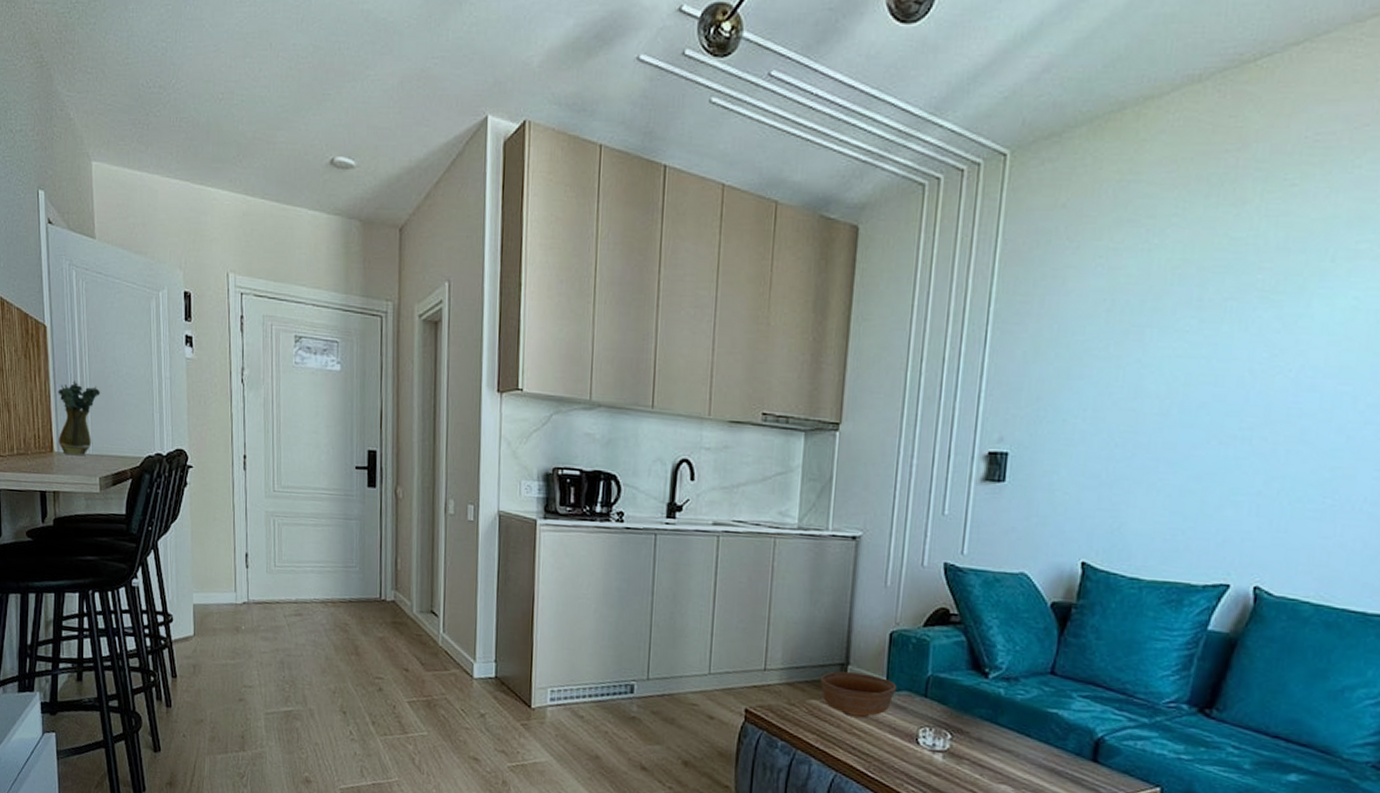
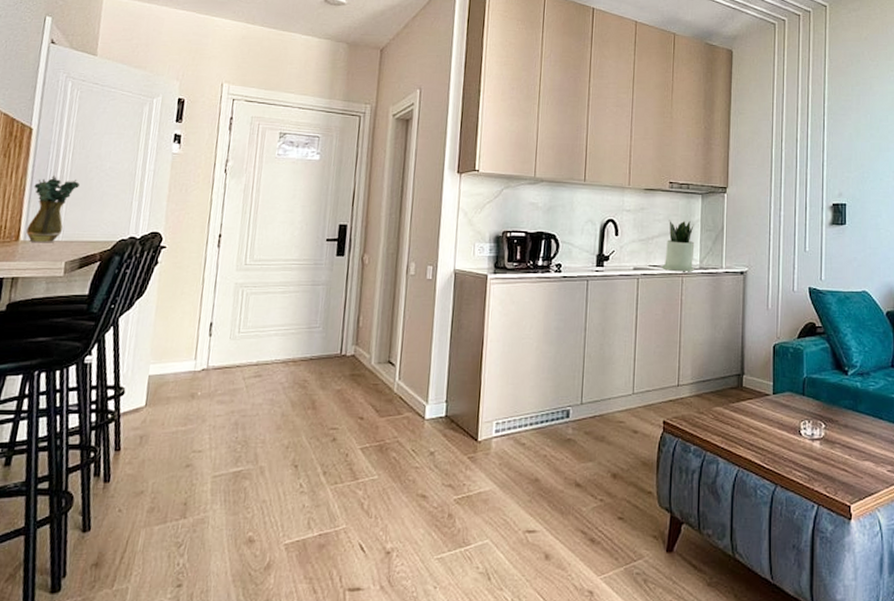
planter: none [748,463,793,533] -> present [661,220,695,272]
bowl: present [819,671,897,718] -> none [721,380,782,418]

